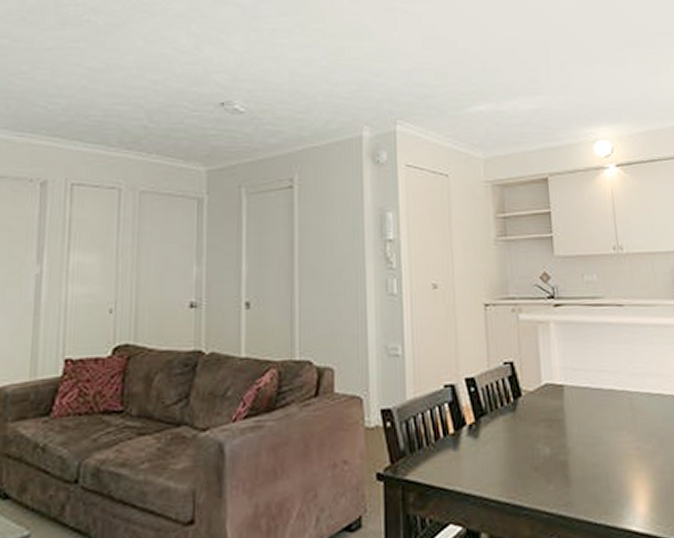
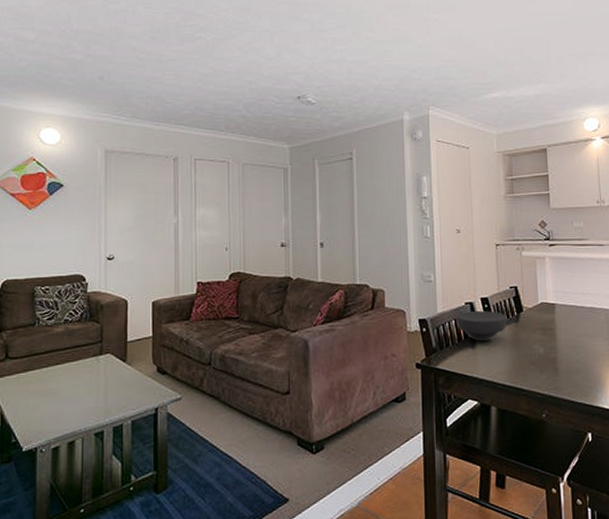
bowl: none [431,396,501,439] -> present [456,311,507,341]

